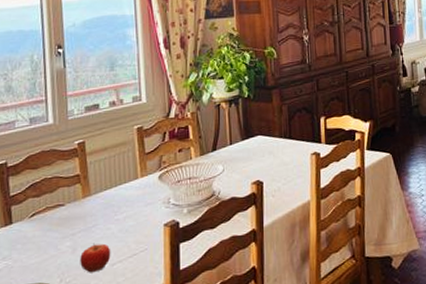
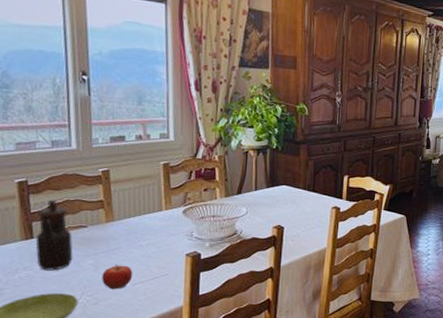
teapot: none [14,180,51,259] -> present [35,200,73,271]

